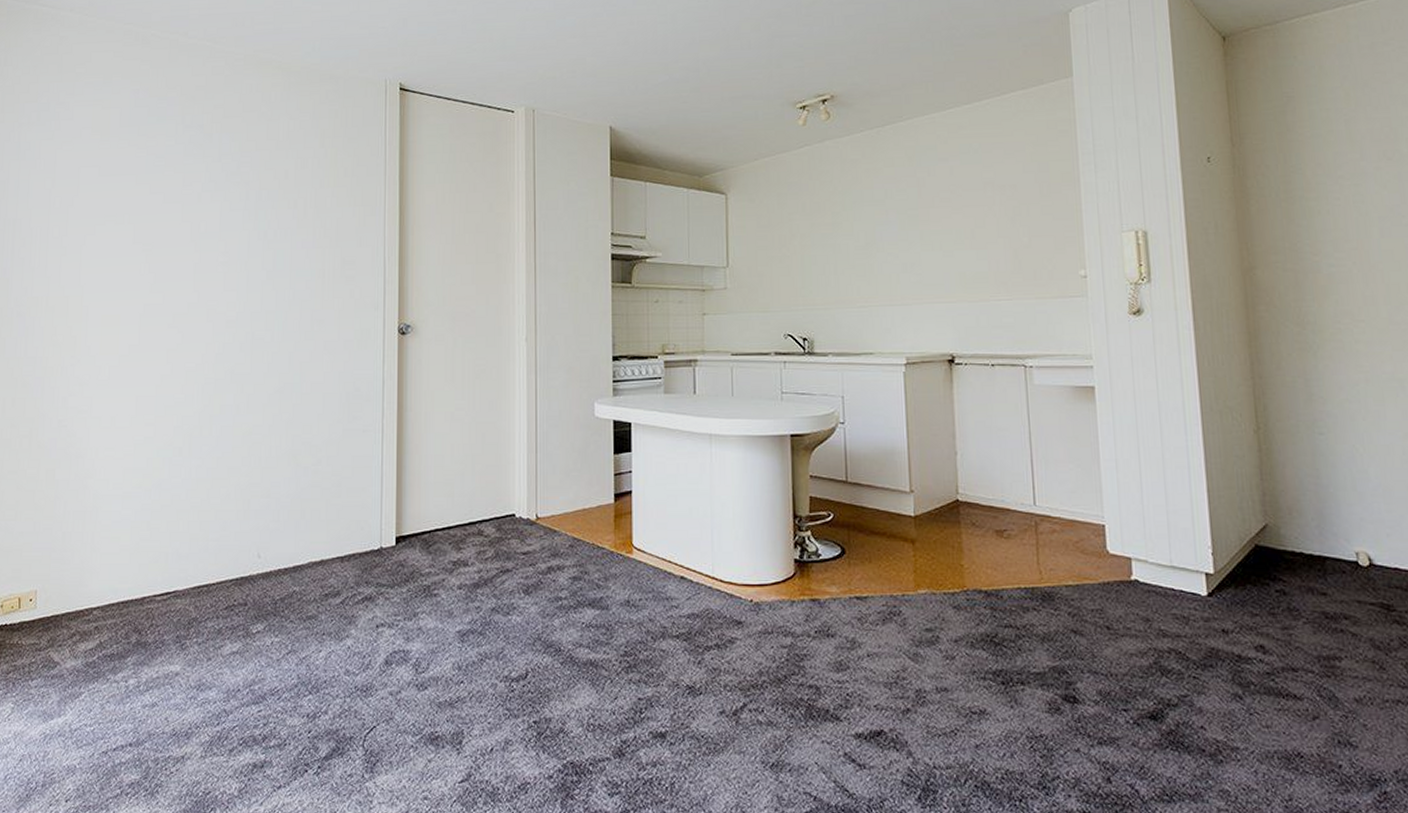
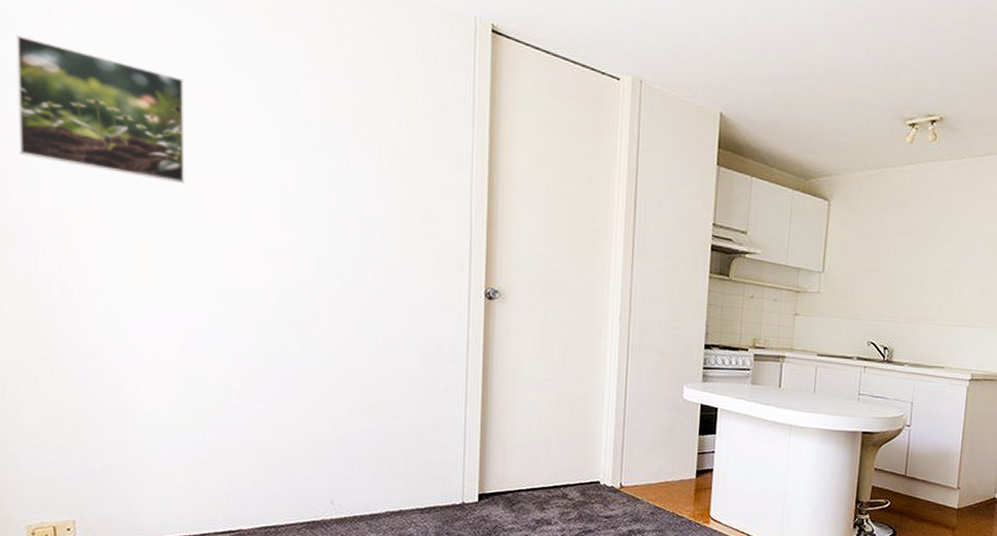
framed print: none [22,158,150,263] -> present [16,35,185,184]

